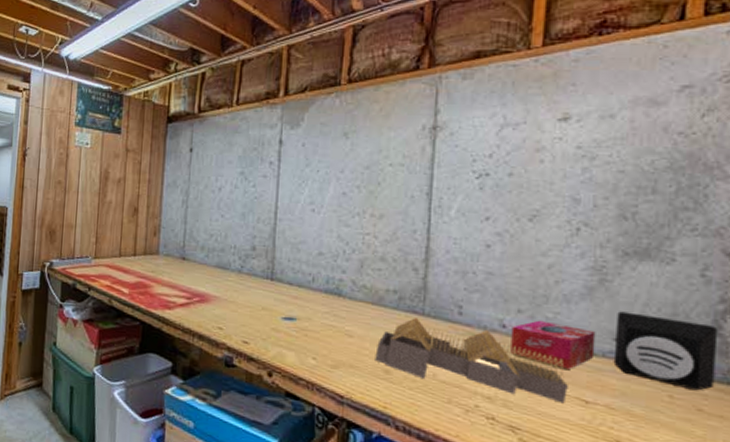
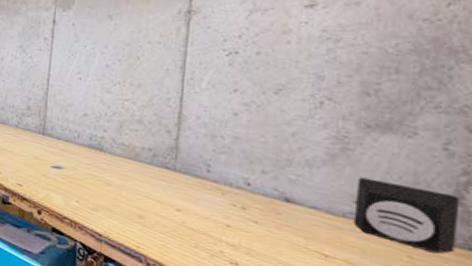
architectural model: present [375,318,568,404] -> none [130,172,308,256]
tissue box: present [510,320,596,369] -> none [254,180,337,226]

